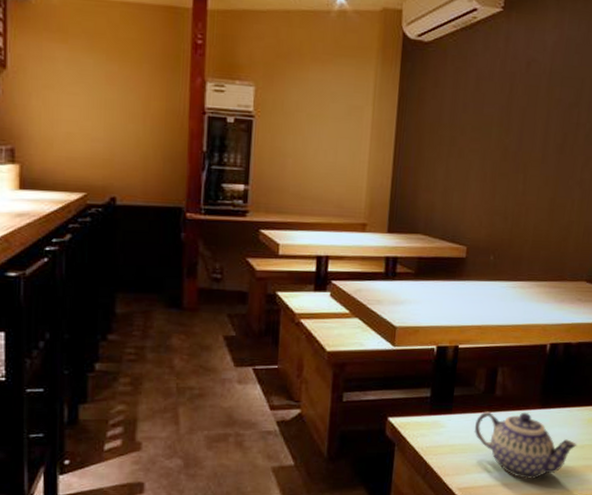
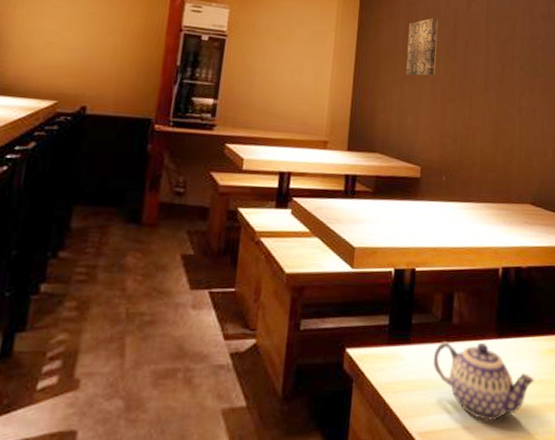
wall art: none [452,83,492,151] -> present [406,18,439,76]

